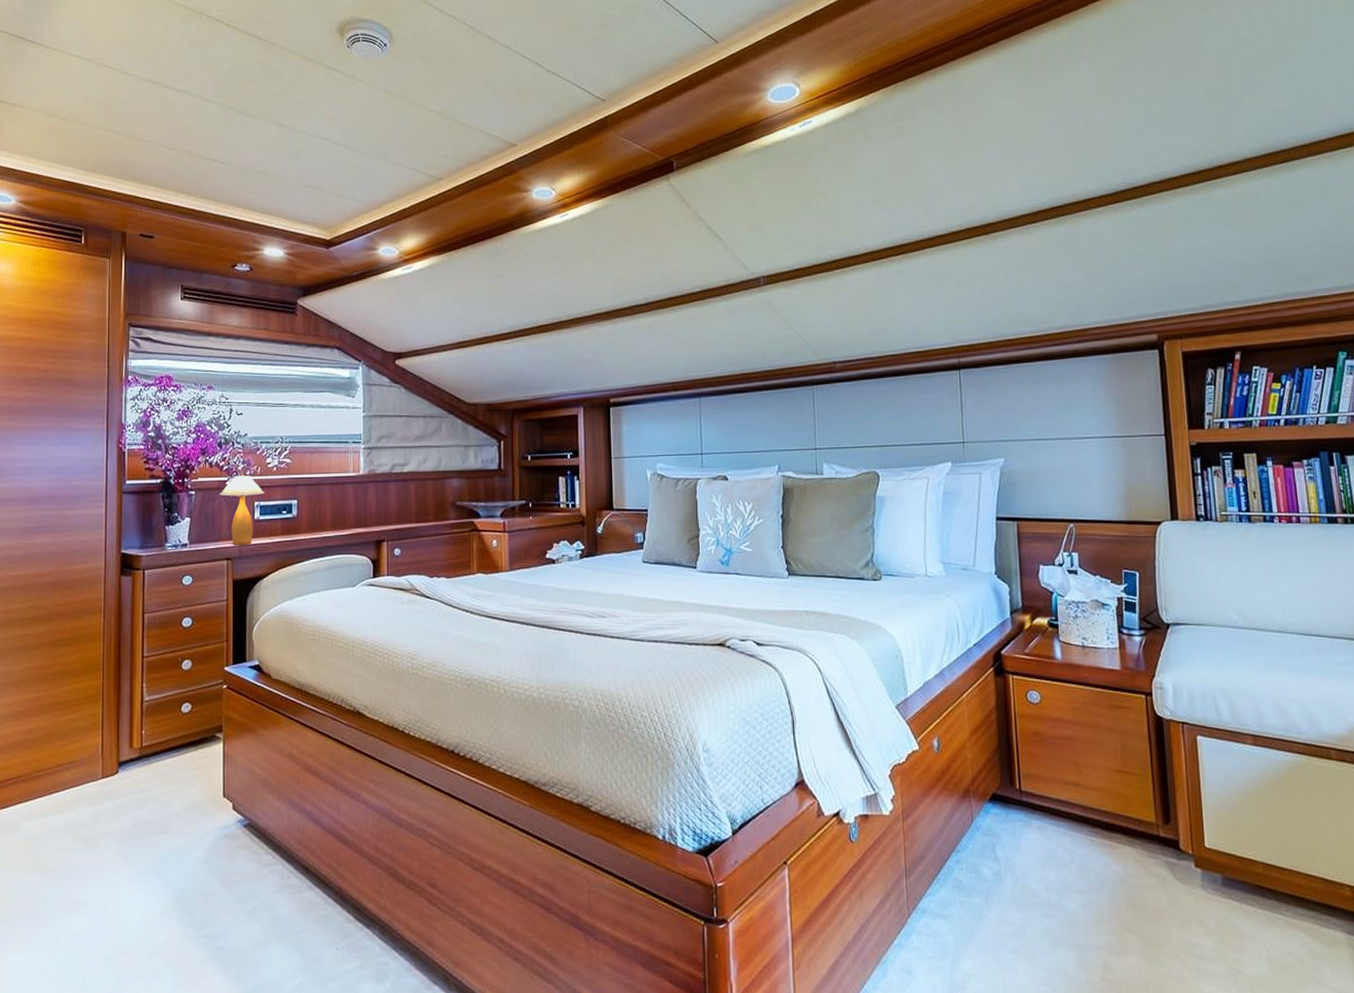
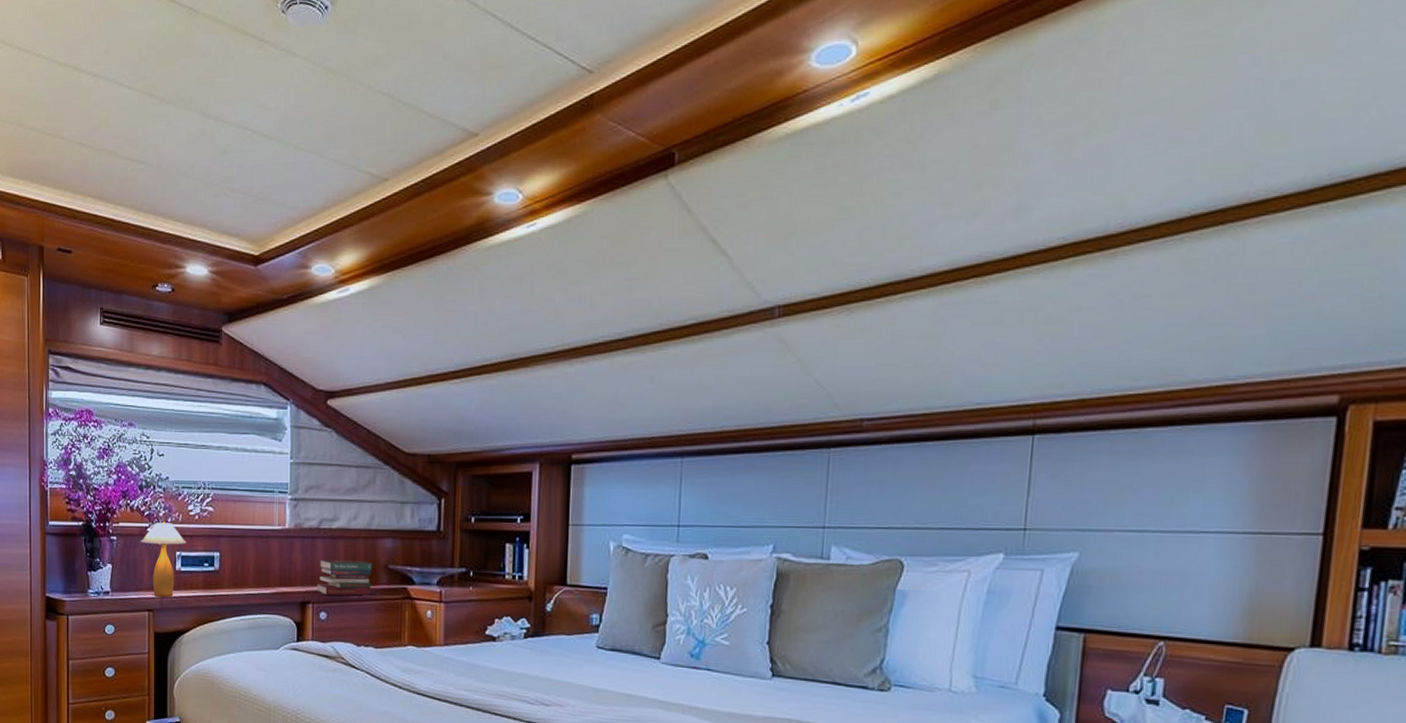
books: none [391,499,441,533] -> present [317,559,372,596]

